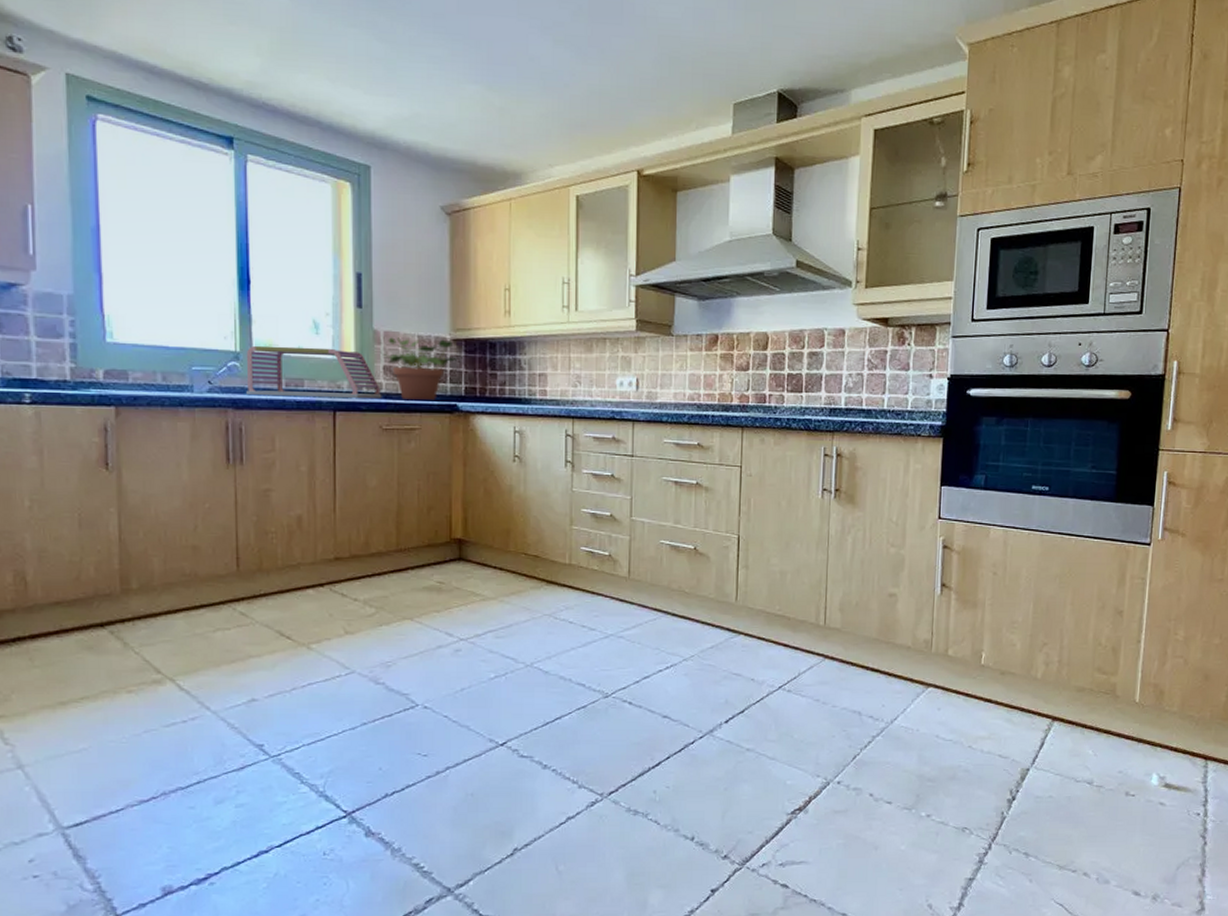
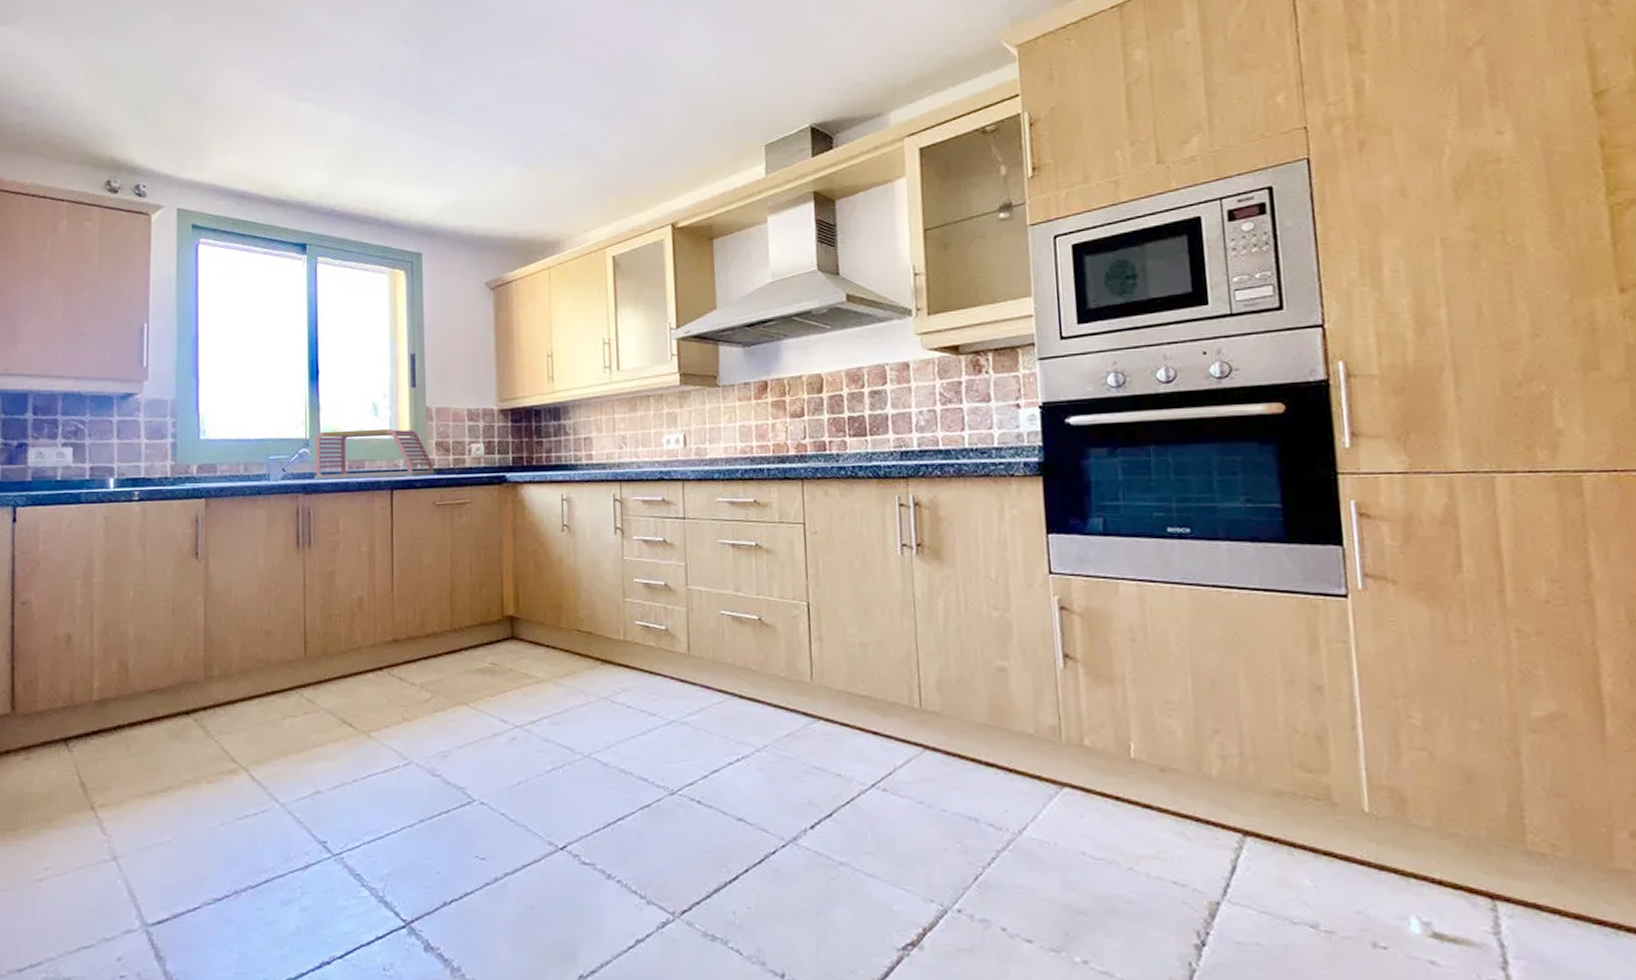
potted plant: present [385,337,460,401] -> none [437,410,506,475]

